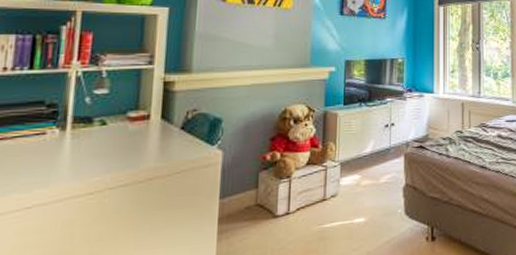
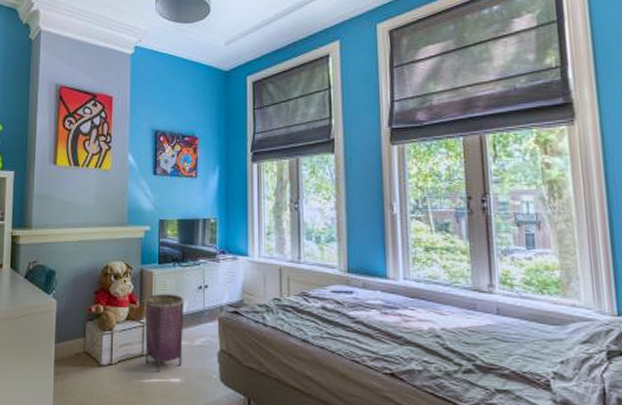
woven basket: none [327,134,370,215] -> present [144,293,185,373]

